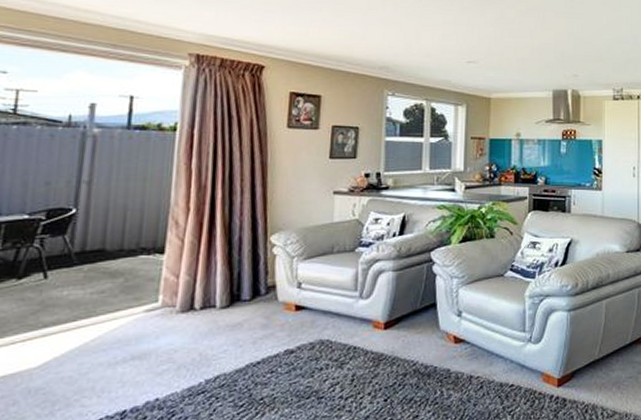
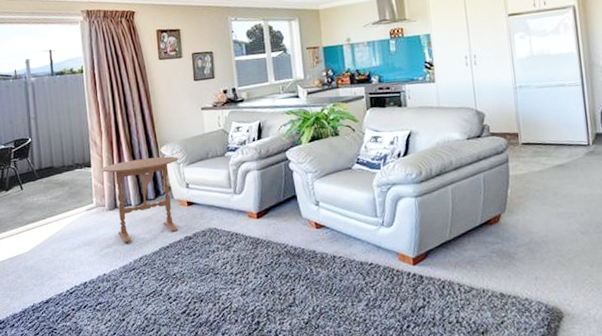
table: none [177,247,294,358] -> present [100,156,180,244]

